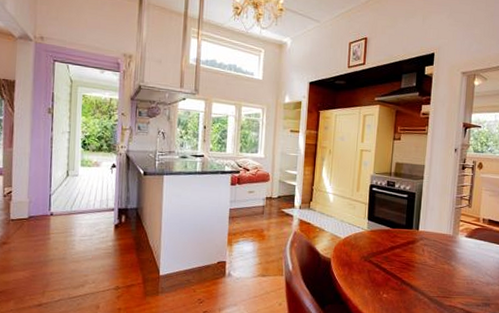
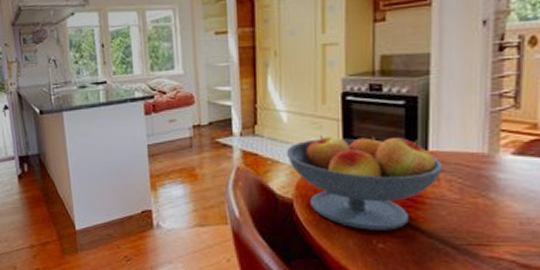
fruit bowl: none [329,214,427,285] -> present [286,136,443,230]

